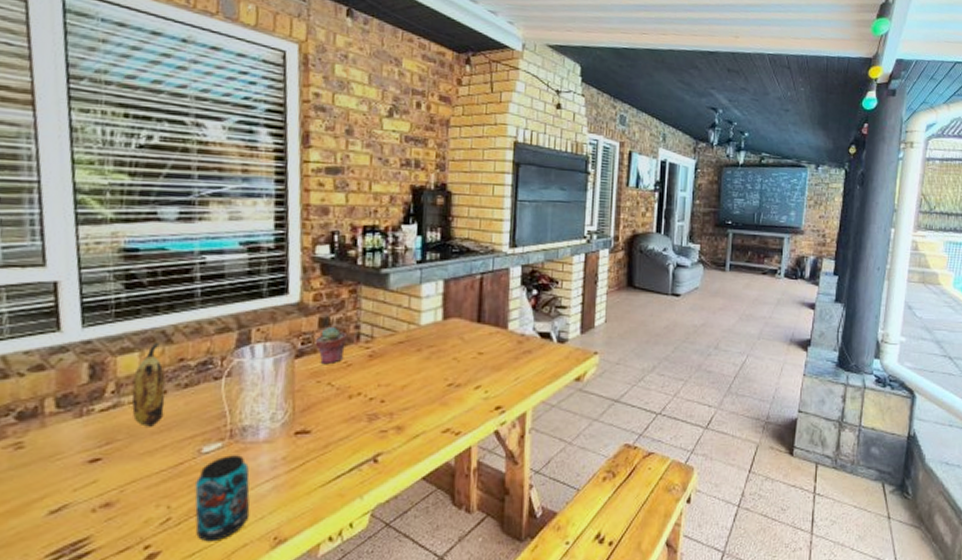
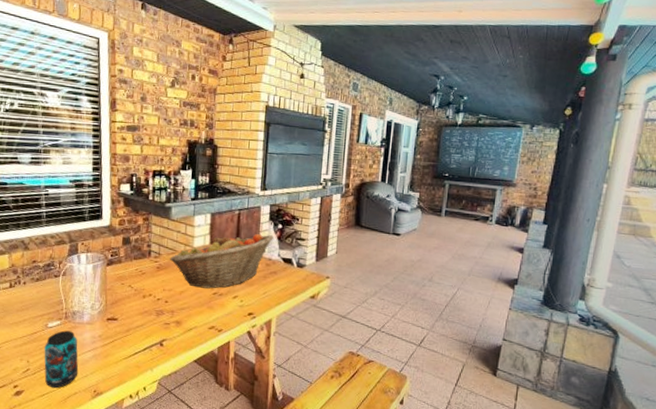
banana: present [131,343,166,427] -> none [4,249,25,306]
potted succulent: present [314,326,348,365] -> none [120,244,142,272]
fruit basket: none [386,304,527,379] -> present [169,234,274,289]

